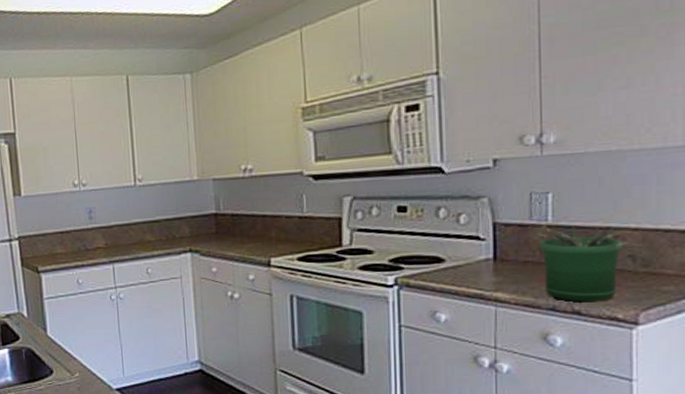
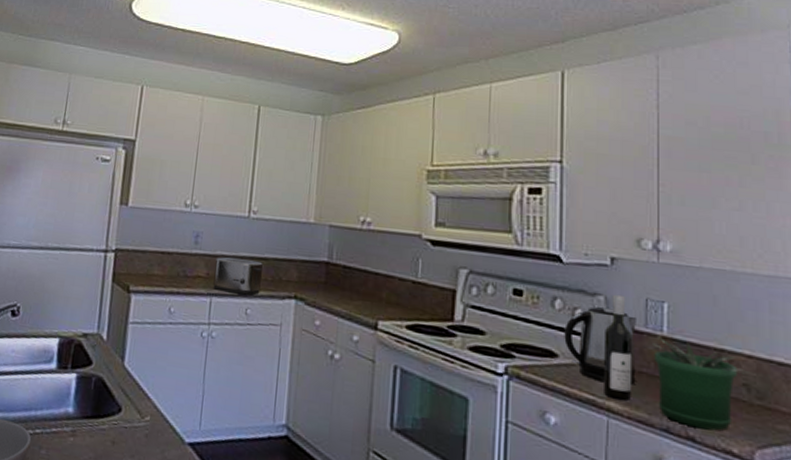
toaster: none [111,224,157,258] -> present [213,256,263,296]
kettle: none [450,207,522,277] -> present [564,306,638,385]
bottle: none [490,193,519,289] -> present [604,294,633,401]

